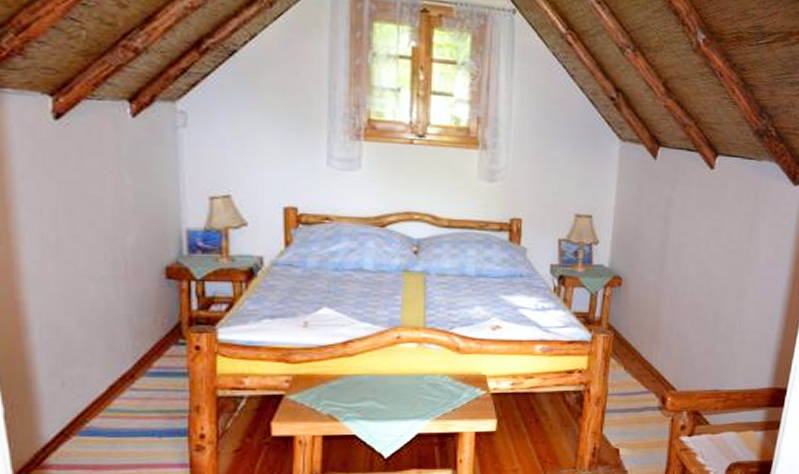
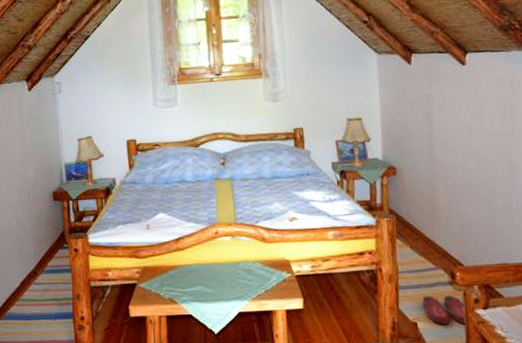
slippers: none [628,421,671,452] -> present [422,295,466,325]

